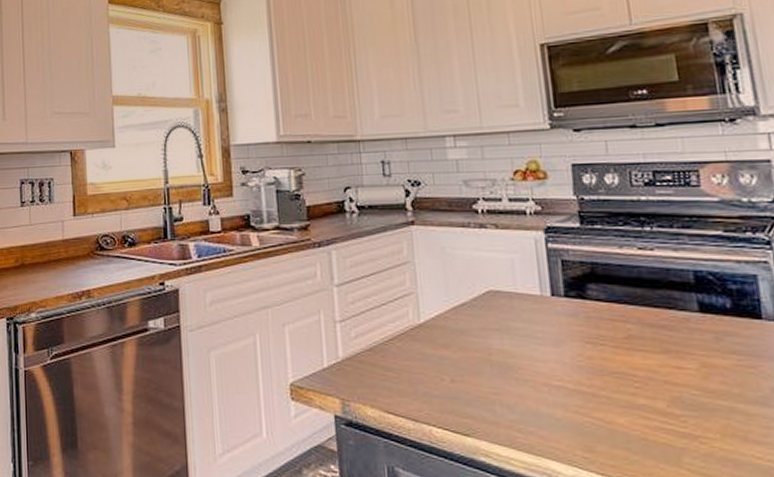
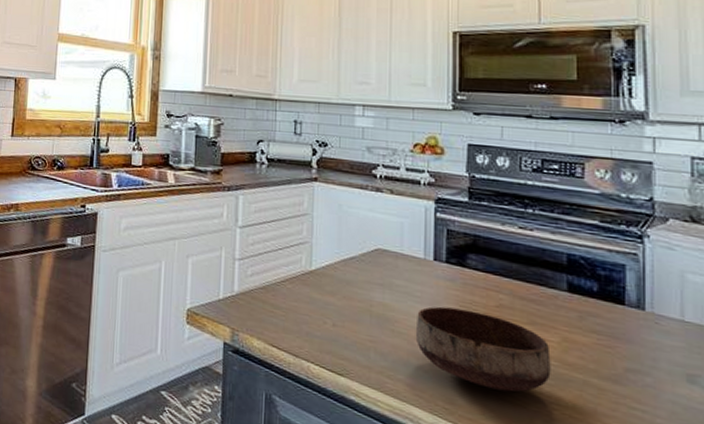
bowl: none [540,345,694,430] -> present [415,306,551,392]

